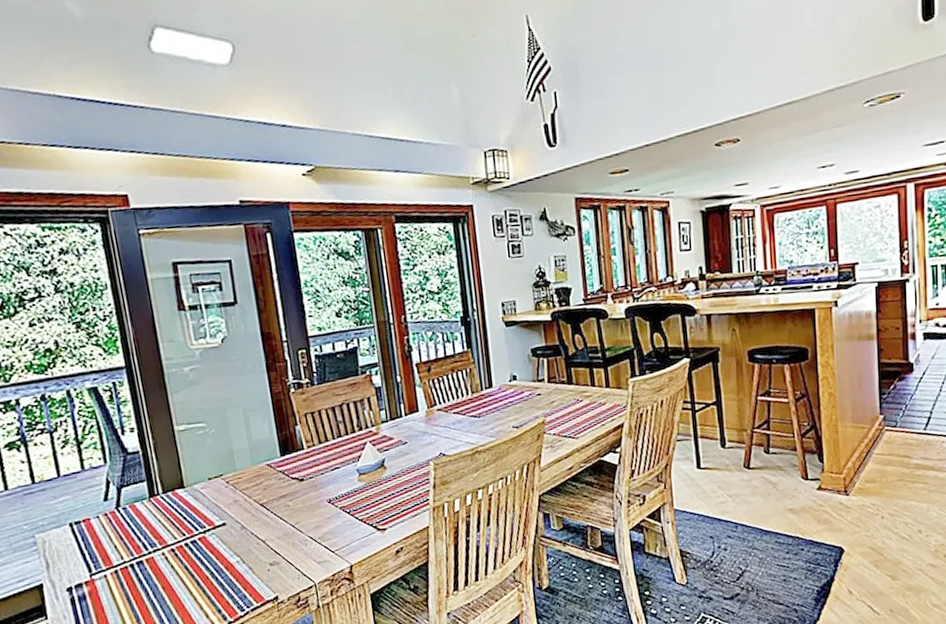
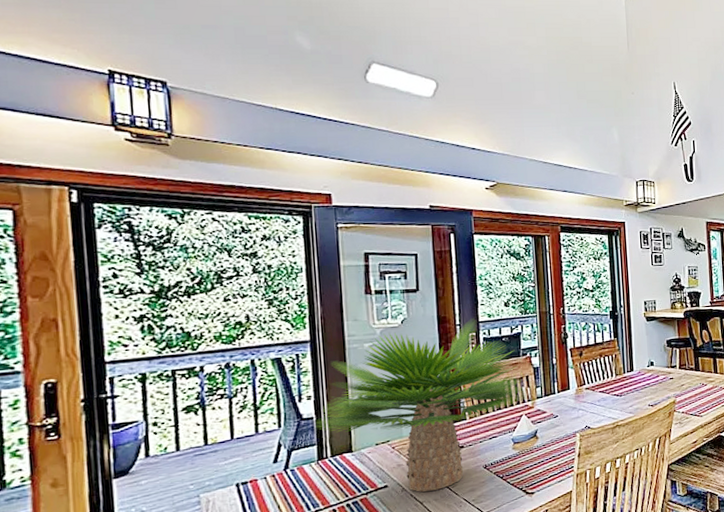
potted plant: none [142,333,368,530] -> present [315,318,526,492]

